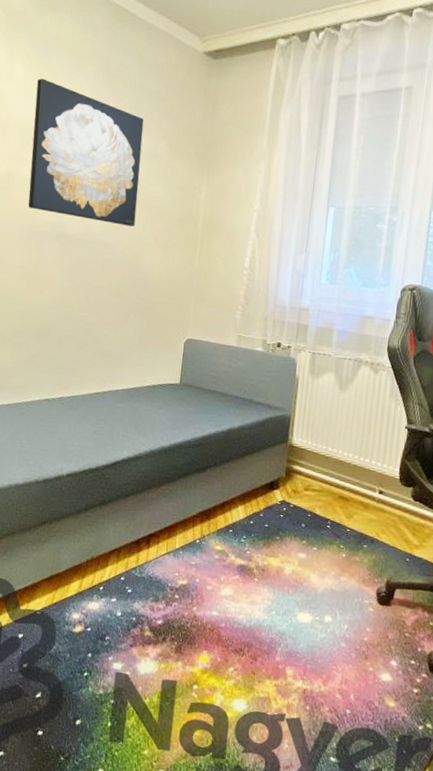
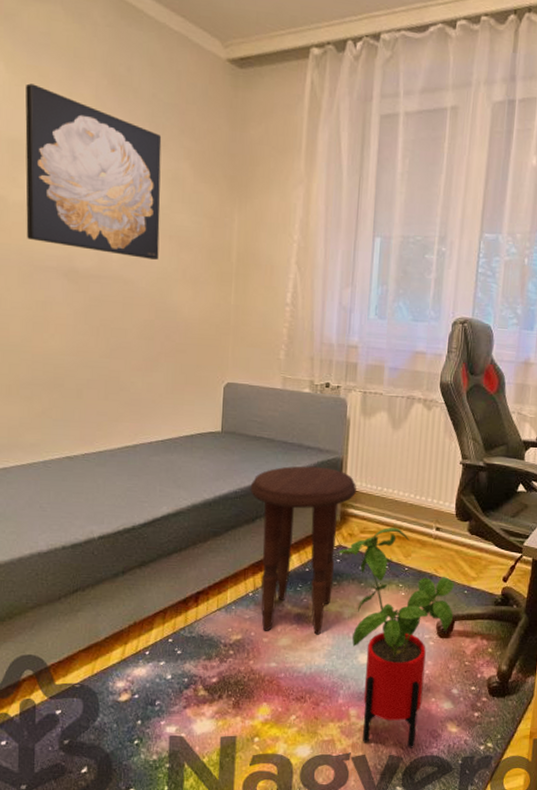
side table: none [202,420,303,588] -> present [250,466,357,635]
house plant: none [282,486,397,718] -> present [338,527,455,748]

